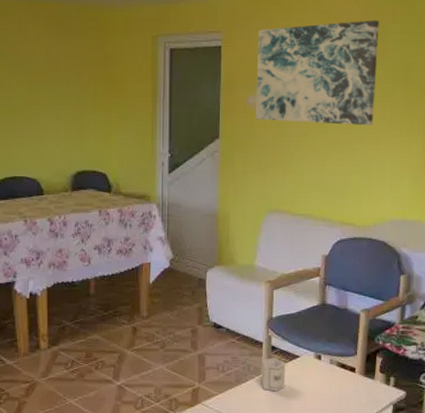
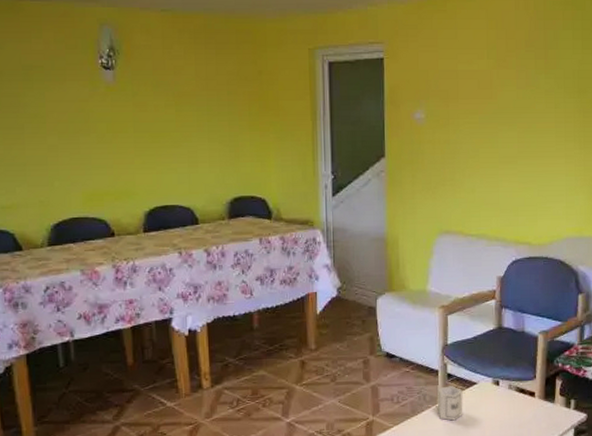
wall art: present [256,20,379,126] -> none [422,26,550,139]

